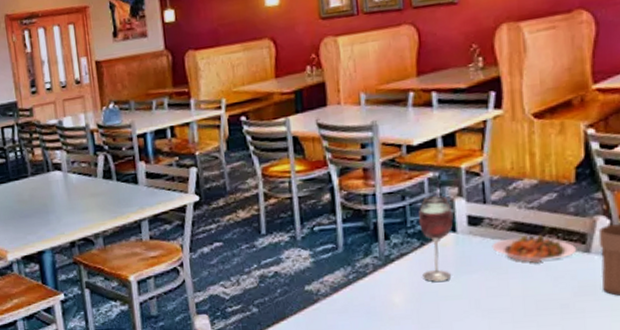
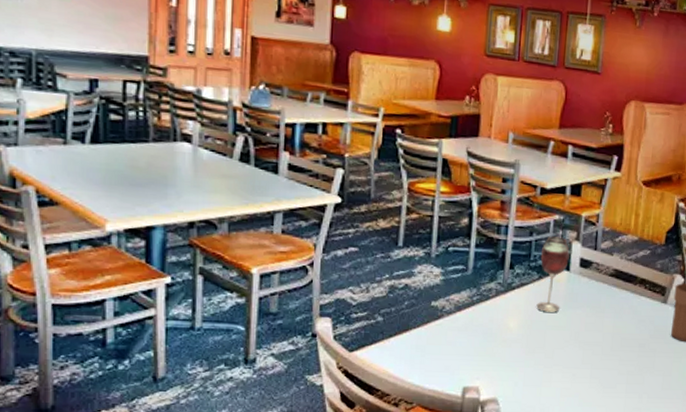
salad: present [492,234,577,263] -> none [595,282,658,306]

